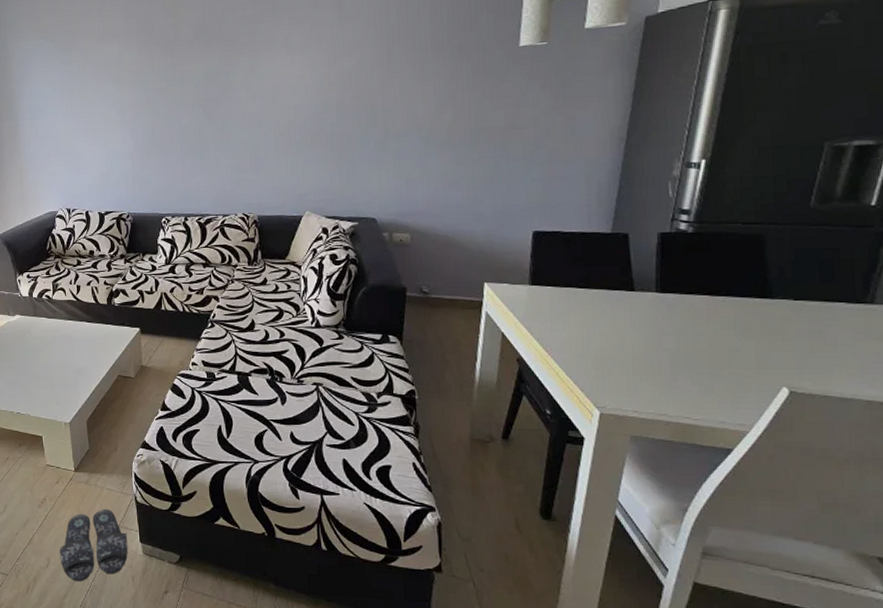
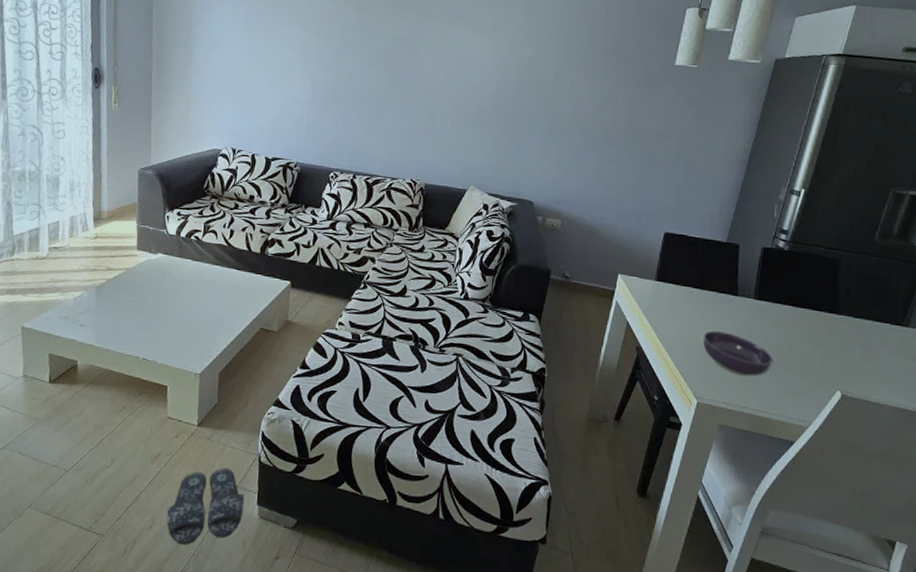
bowl: none [597,333,691,379] -> present [703,331,773,376]

